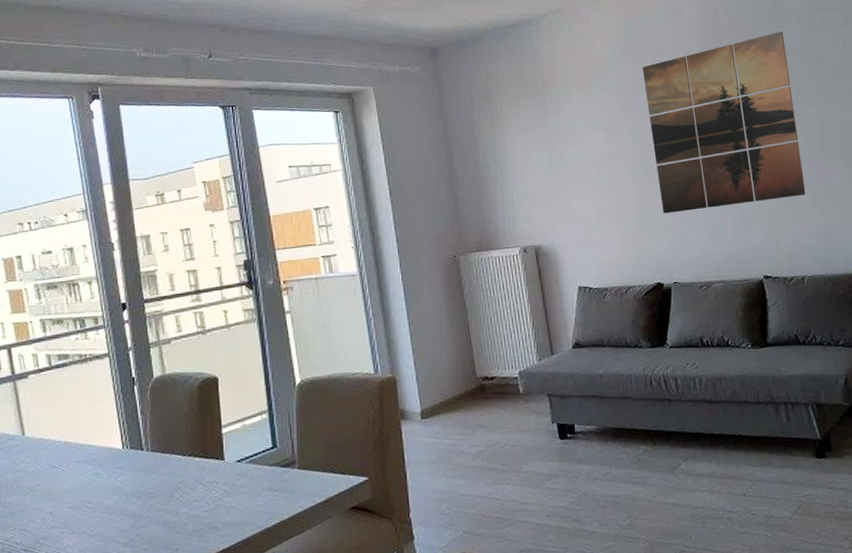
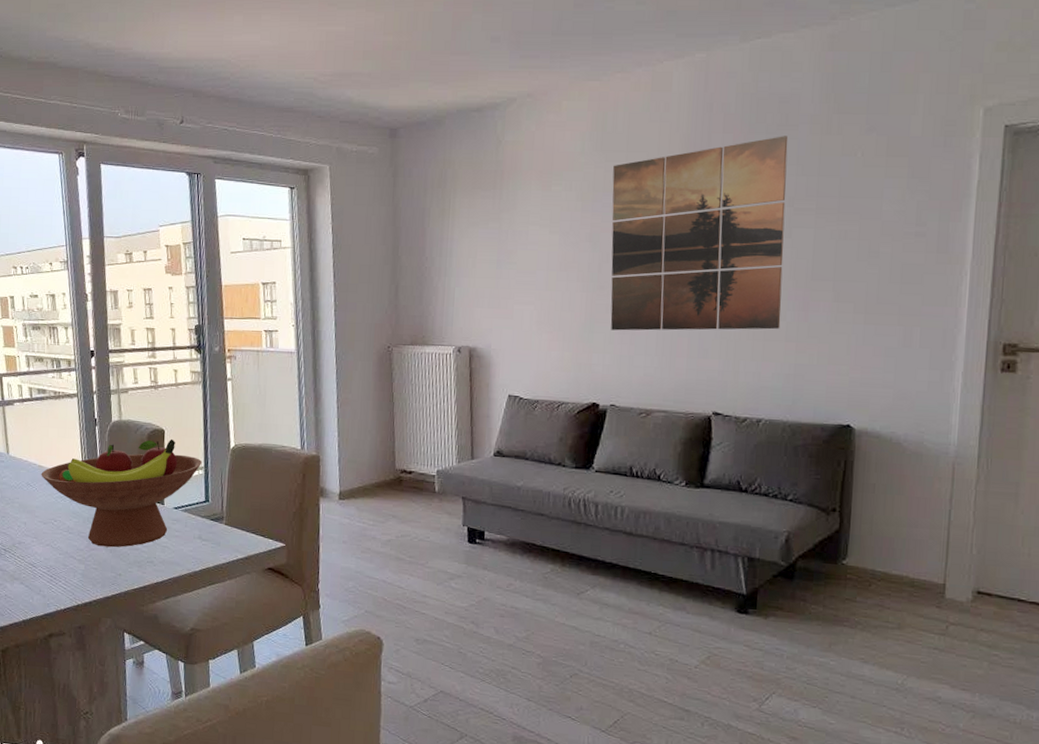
fruit bowl: none [68,385,266,523] -> present [41,438,203,548]

